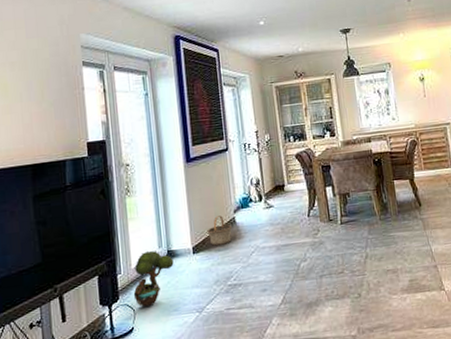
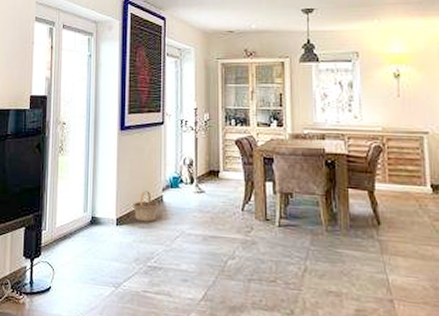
decorative tree: present [133,250,174,307] -> none [54,212,96,269]

